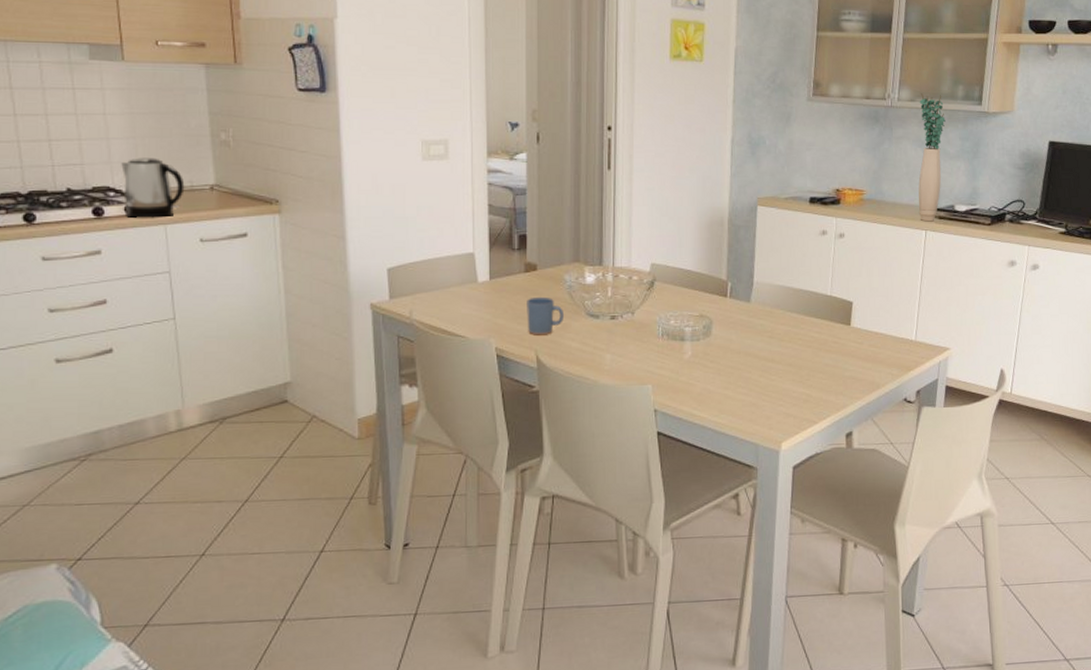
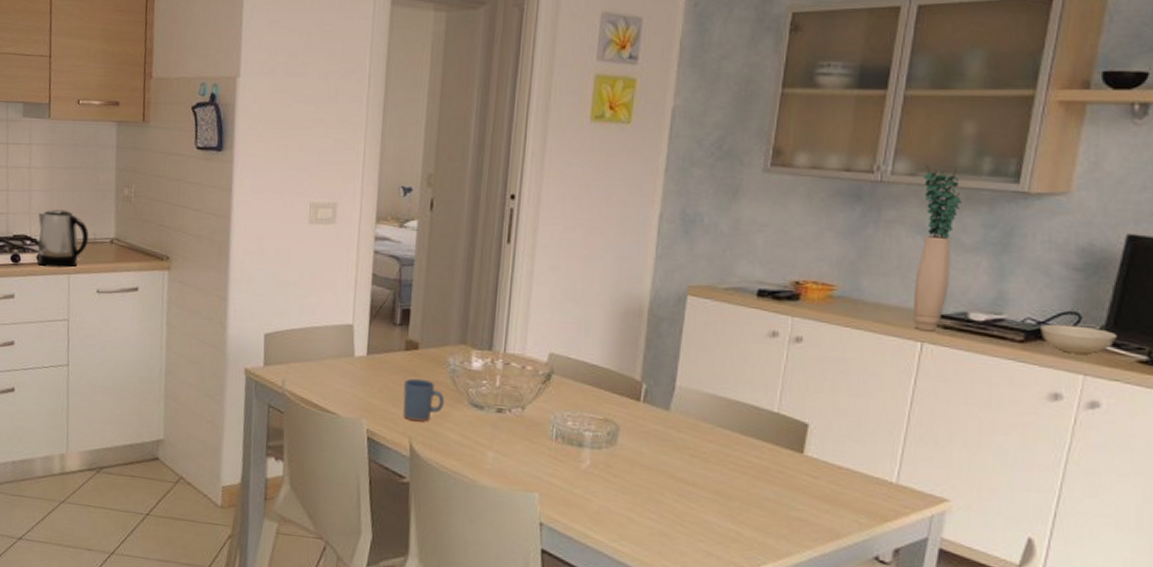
bowl: none [1000,210,1047,230] -> present [1041,324,1117,354]

